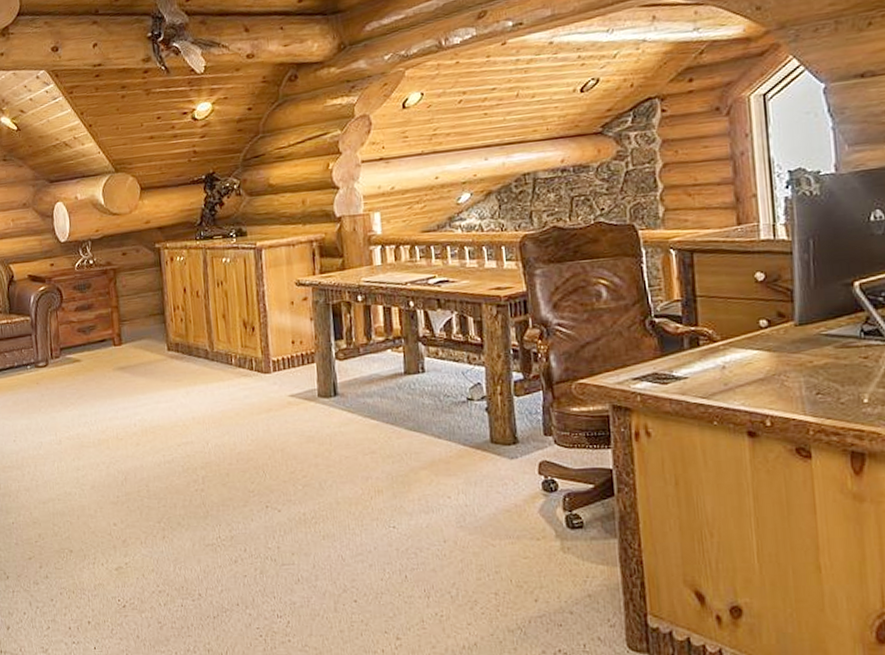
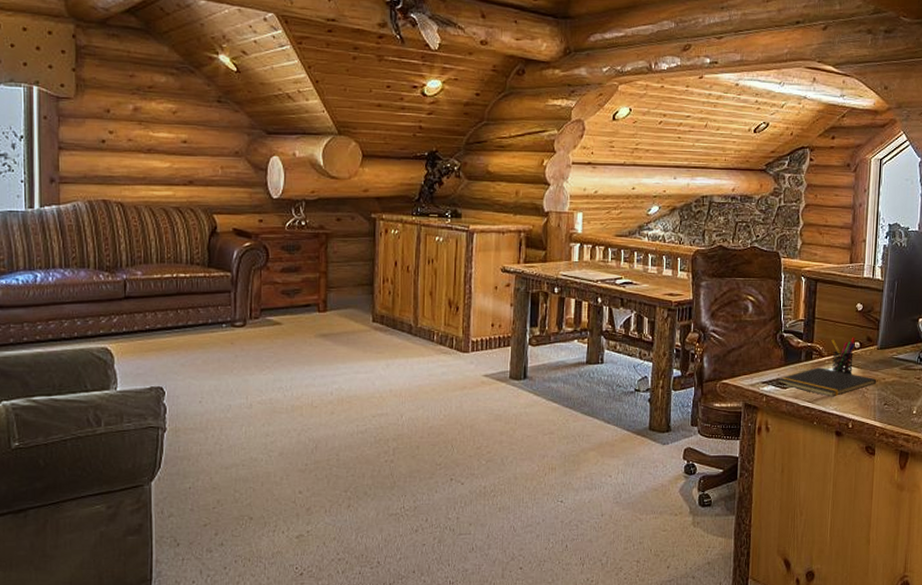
notepad: none [654,355,801,390] -> present [778,367,877,397]
pen holder: none [724,313,762,361] -> present [831,337,855,375]

